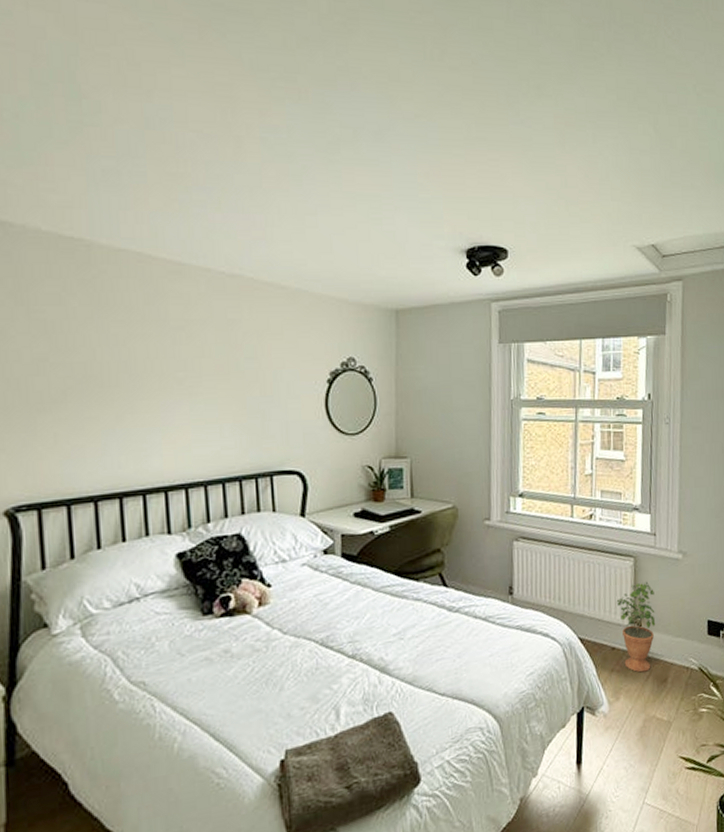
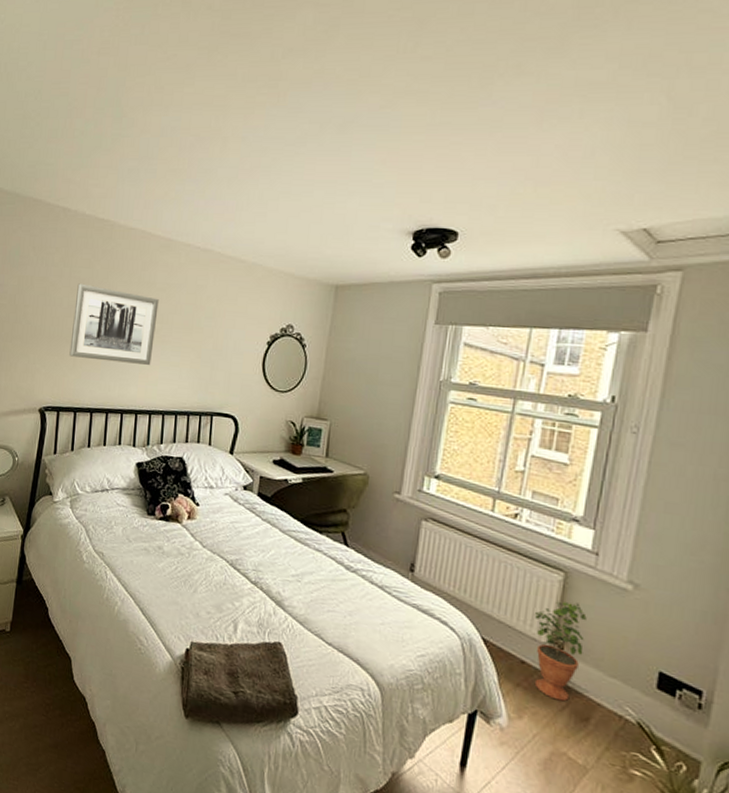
wall art: none [43,327,178,431] -> present [69,283,159,365]

